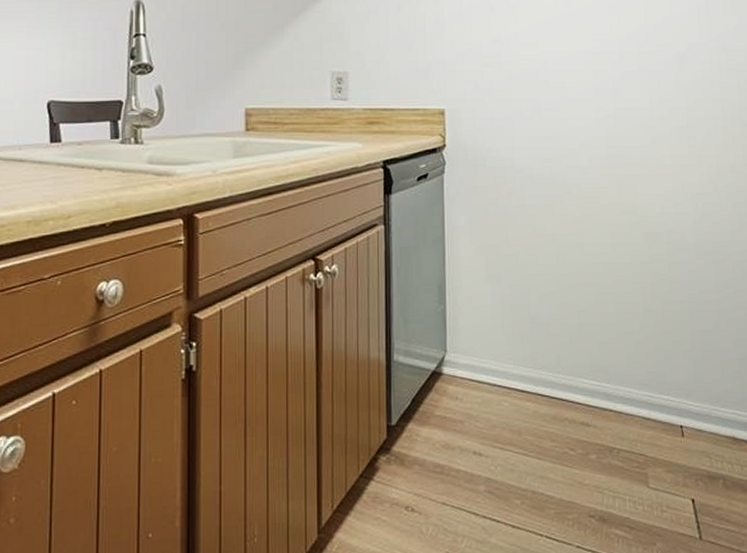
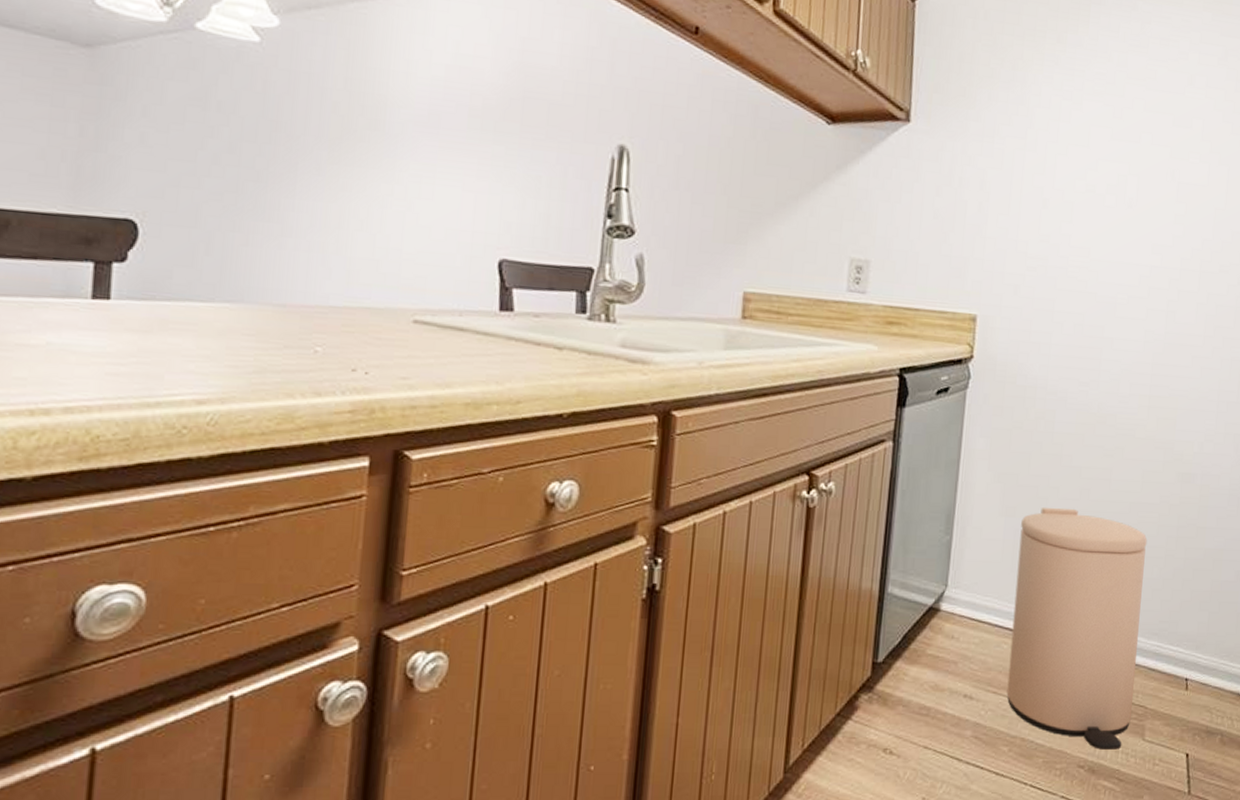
pedal bin: none [506,272,634,499] -> present [1006,507,1148,750]

